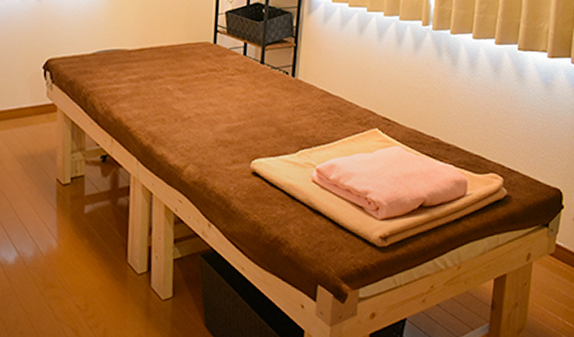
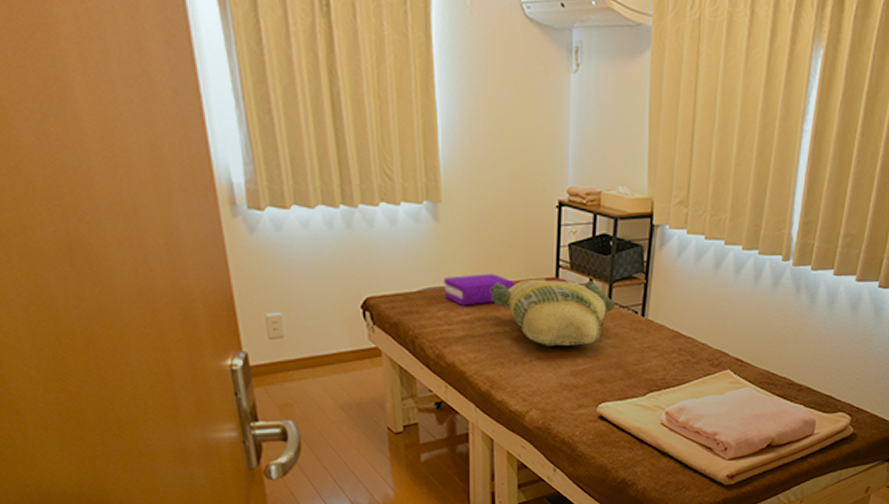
book: none [115,38,178,67] -> present [444,273,516,306]
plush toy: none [155,40,267,104] -> present [490,276,615,347]

